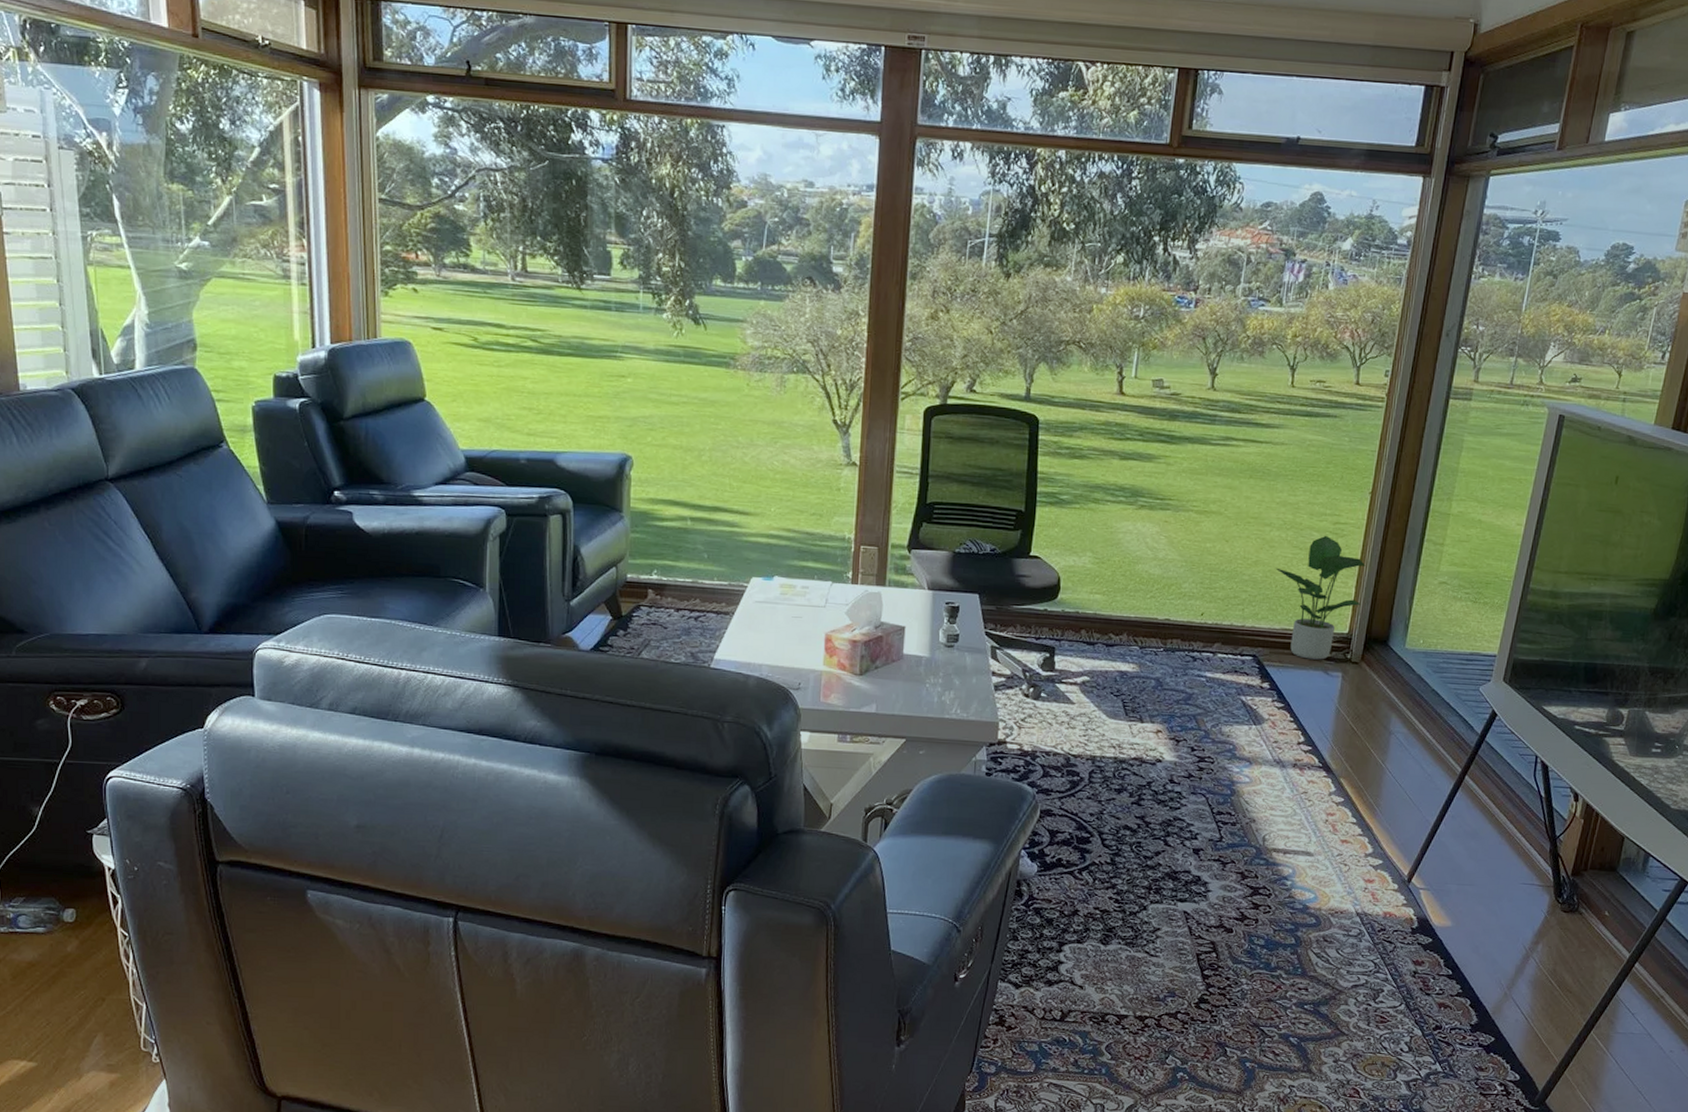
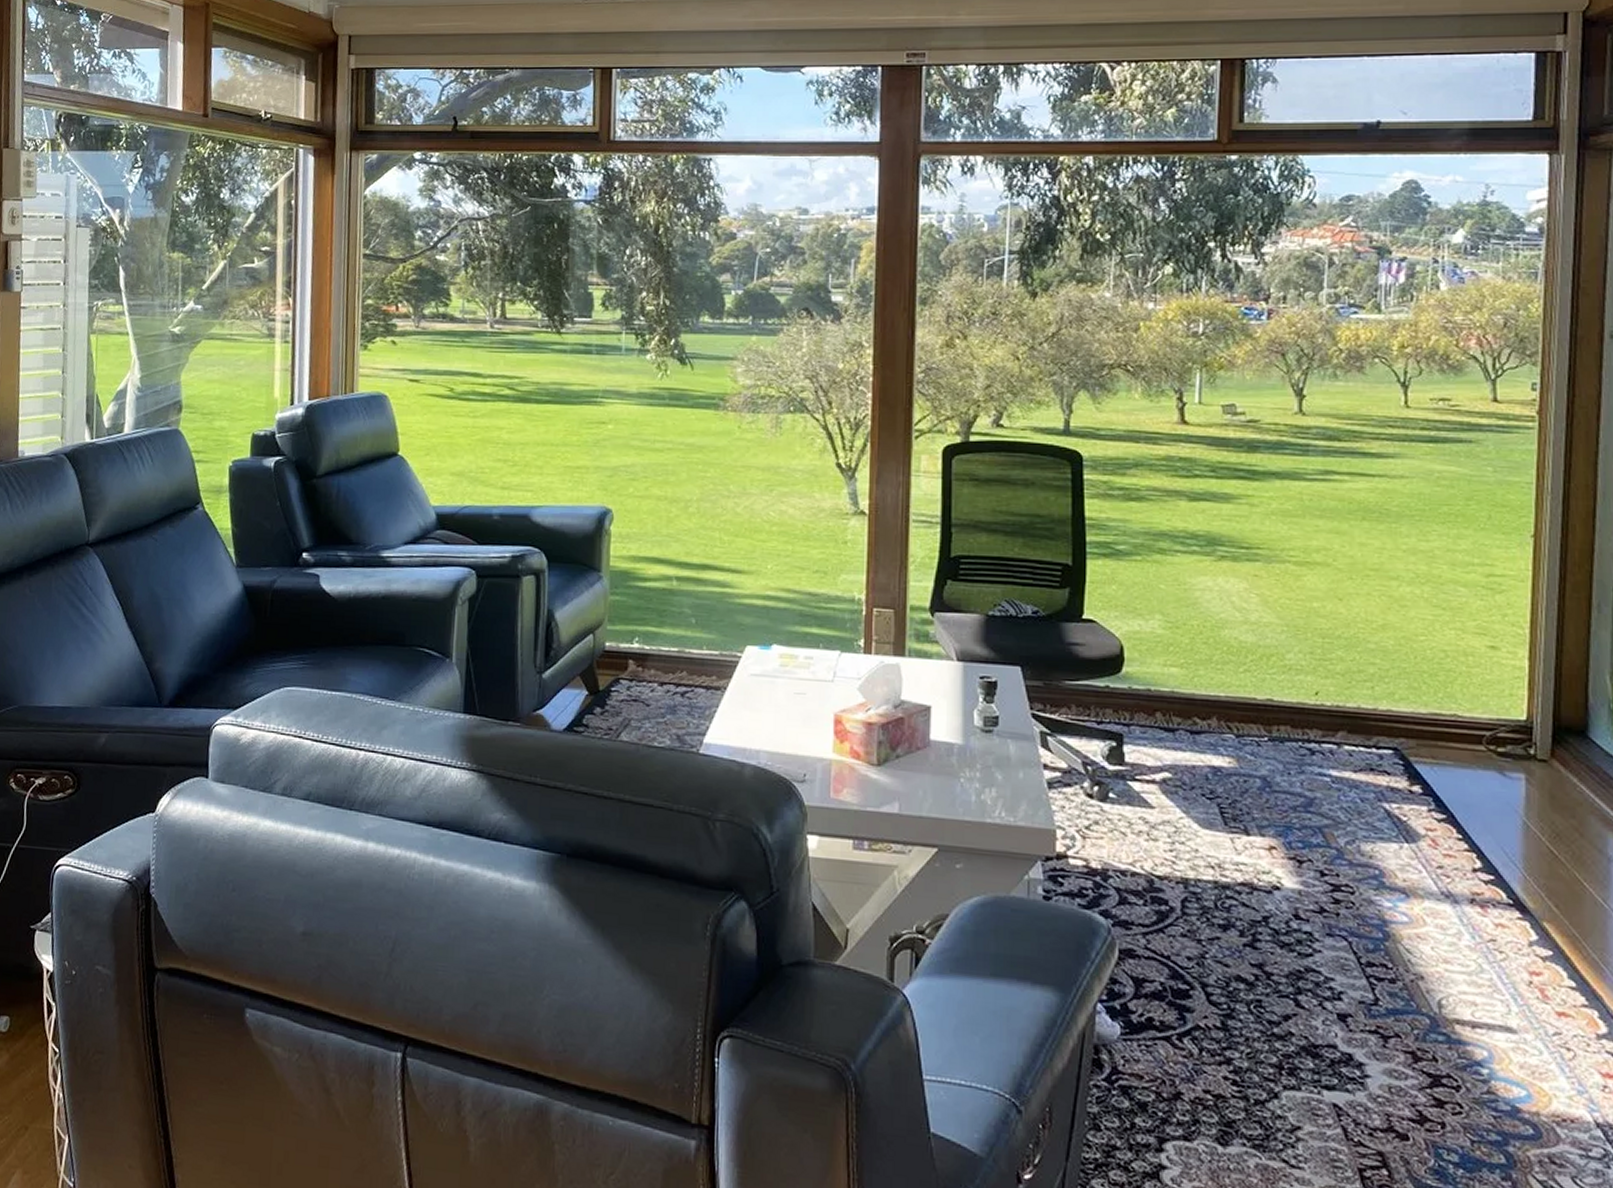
potted plant: present [1275,535,1366,660] -> none [1411,590,1540,756]

